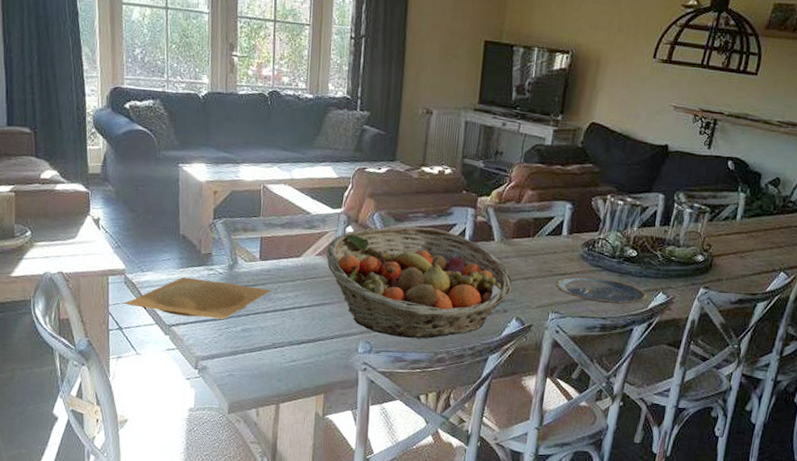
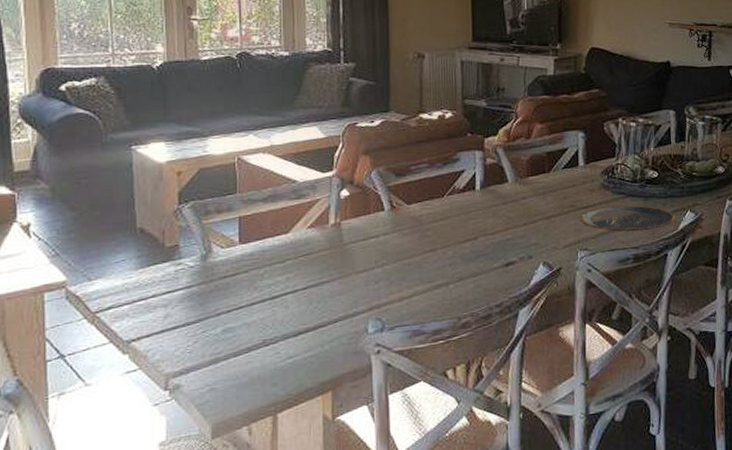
plate: present [124,277,272,319] -> none [66,276,257,328]
fruit basket: present [326,226,513,339] -> none [319,177,536,307]

